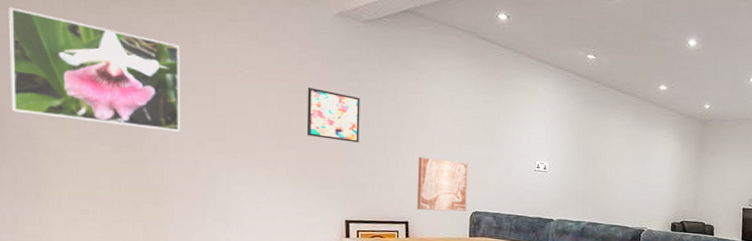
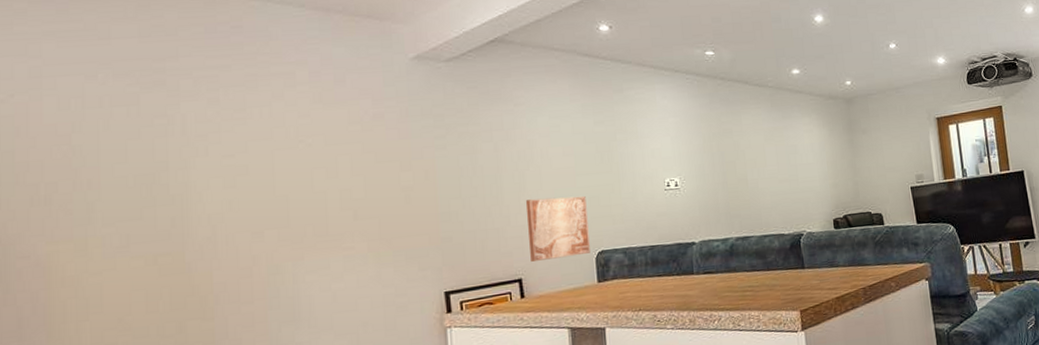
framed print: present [9,7,181,132] -> none [14,117,233,240]
wall art: present [306,87,360,143] -> none [385,144,453,201]

